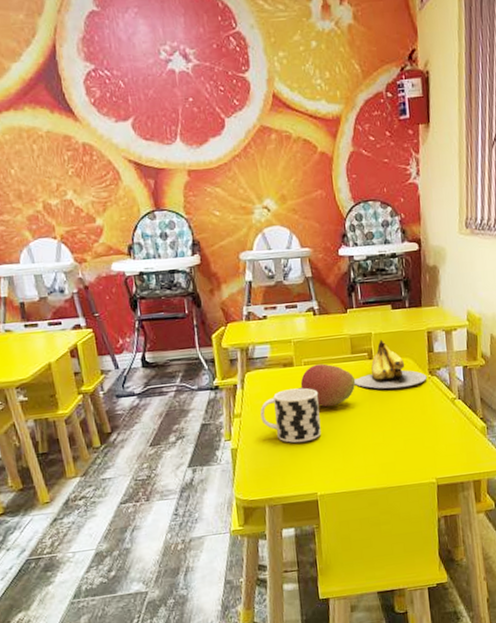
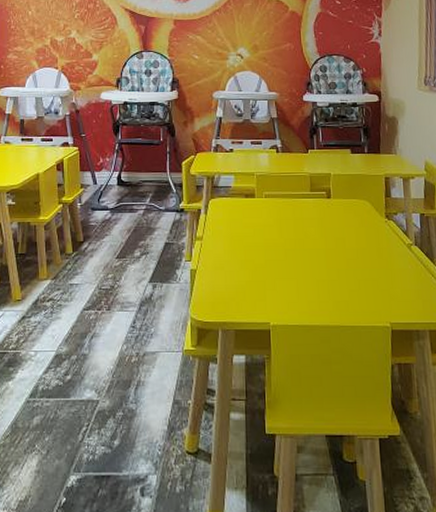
cup: present [260,388,322,443] -> none [221,218,278,271]
fruit: present [298,363,356,408] -> none [258,198,313,240]
banana: present [354,339,427,389] -> none [312,180,384,229]

